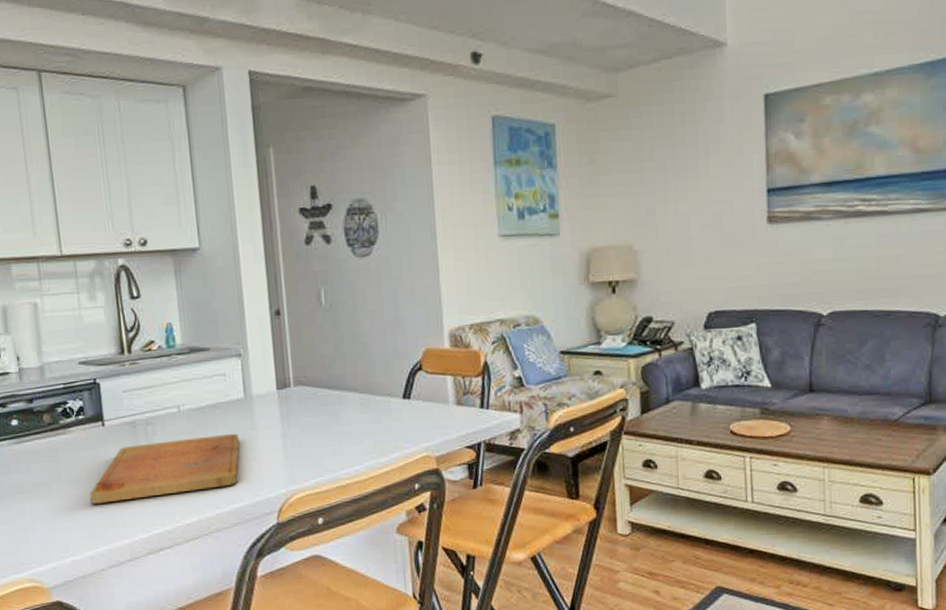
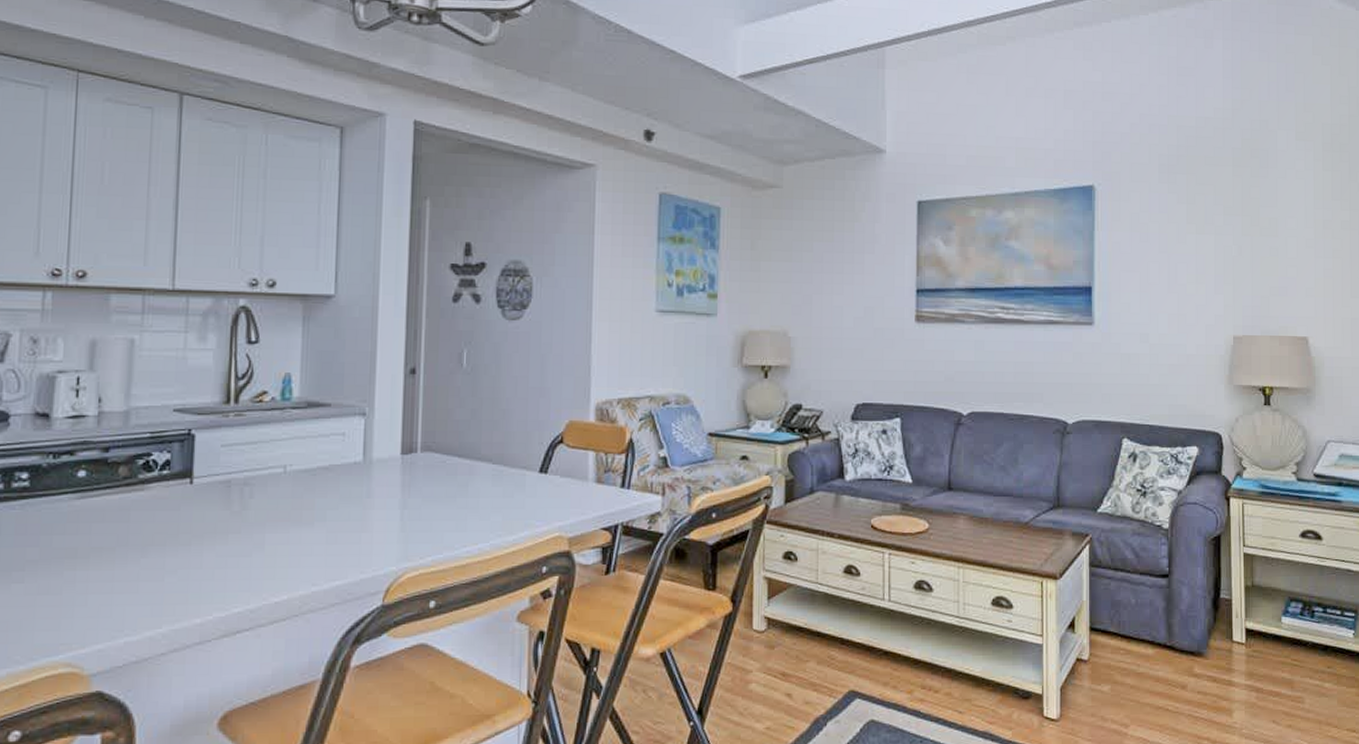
cutting board: present [89,433,240,504] -> none [160,500,351,574]

